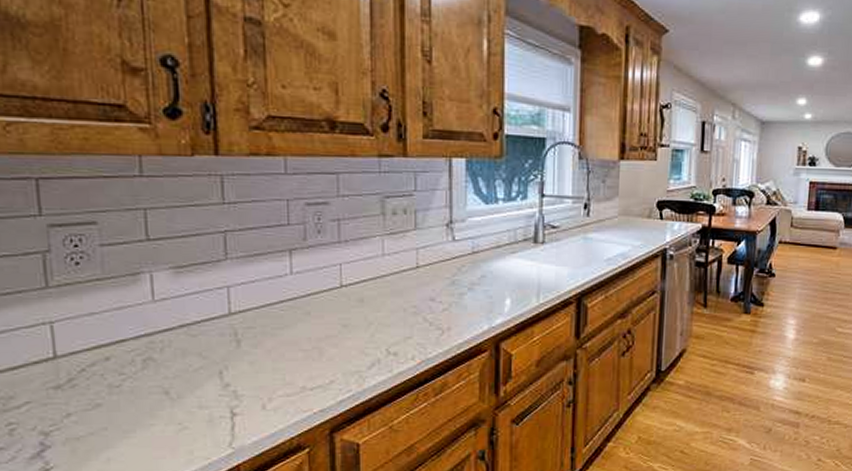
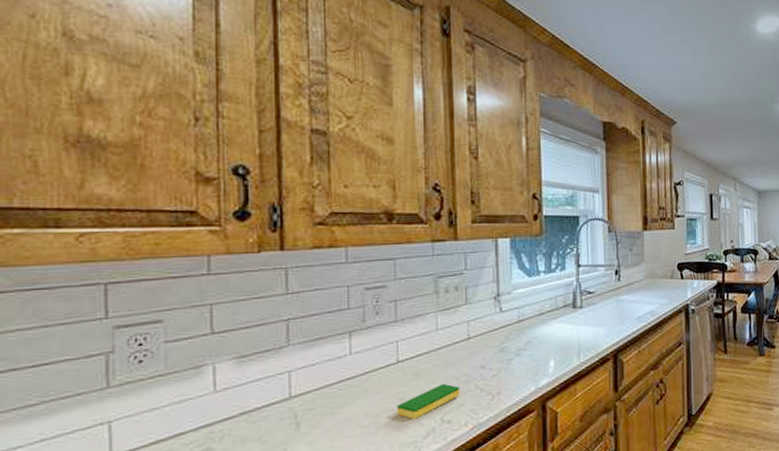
dish sponge: none [340,313,407,347] -> present [396,383,460,419]

